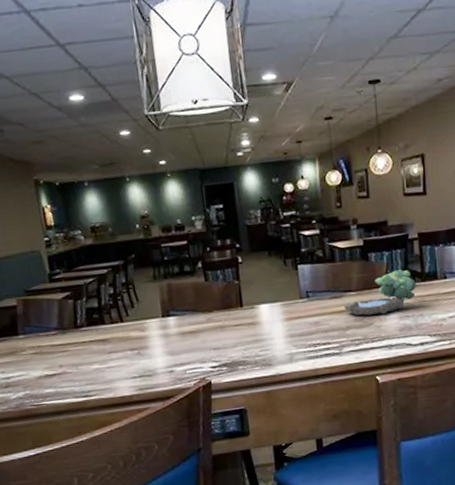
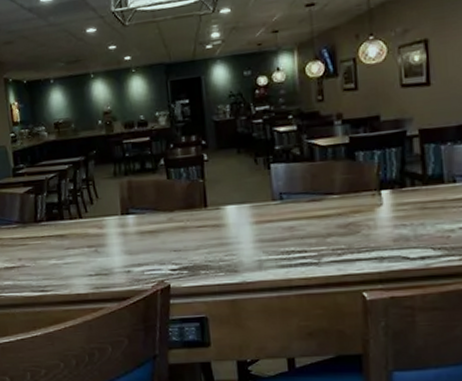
plant: present [344,269,416,316] -> none [325,171,416,222]

